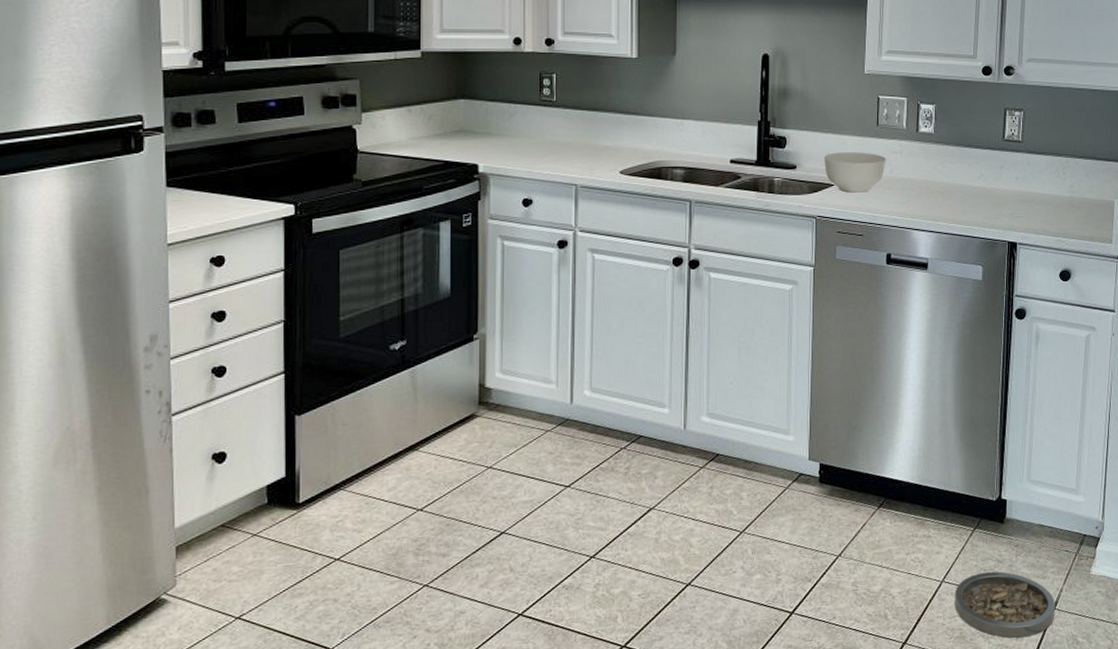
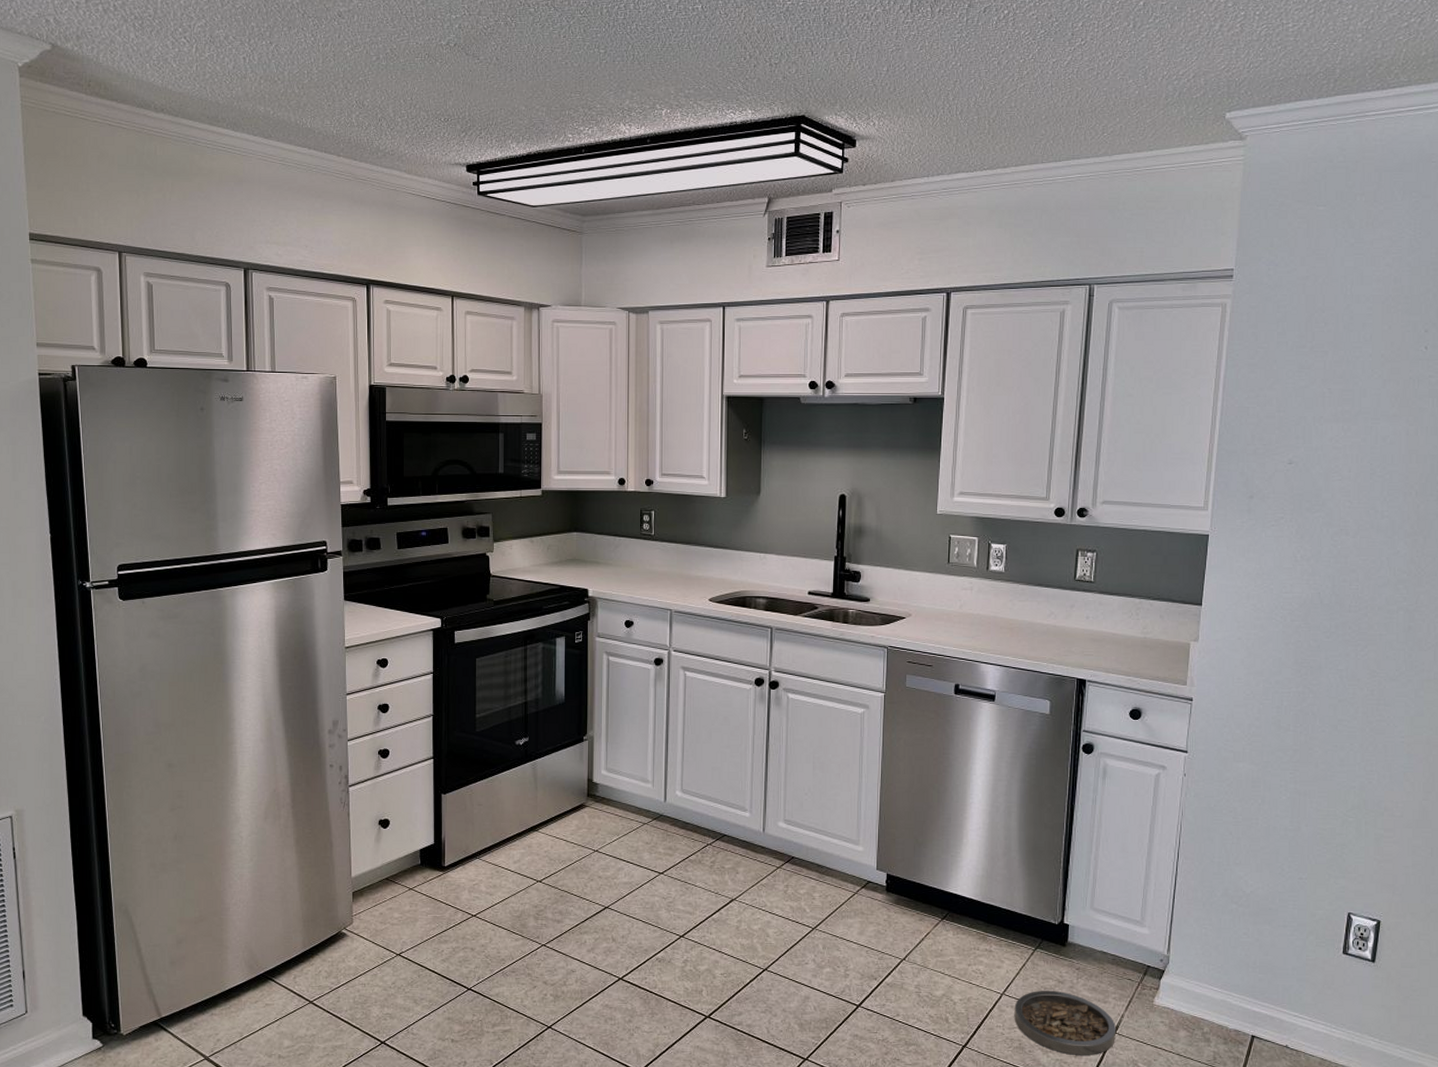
bowl: present [823,152,886,193] -> none [896,587,956,626]

